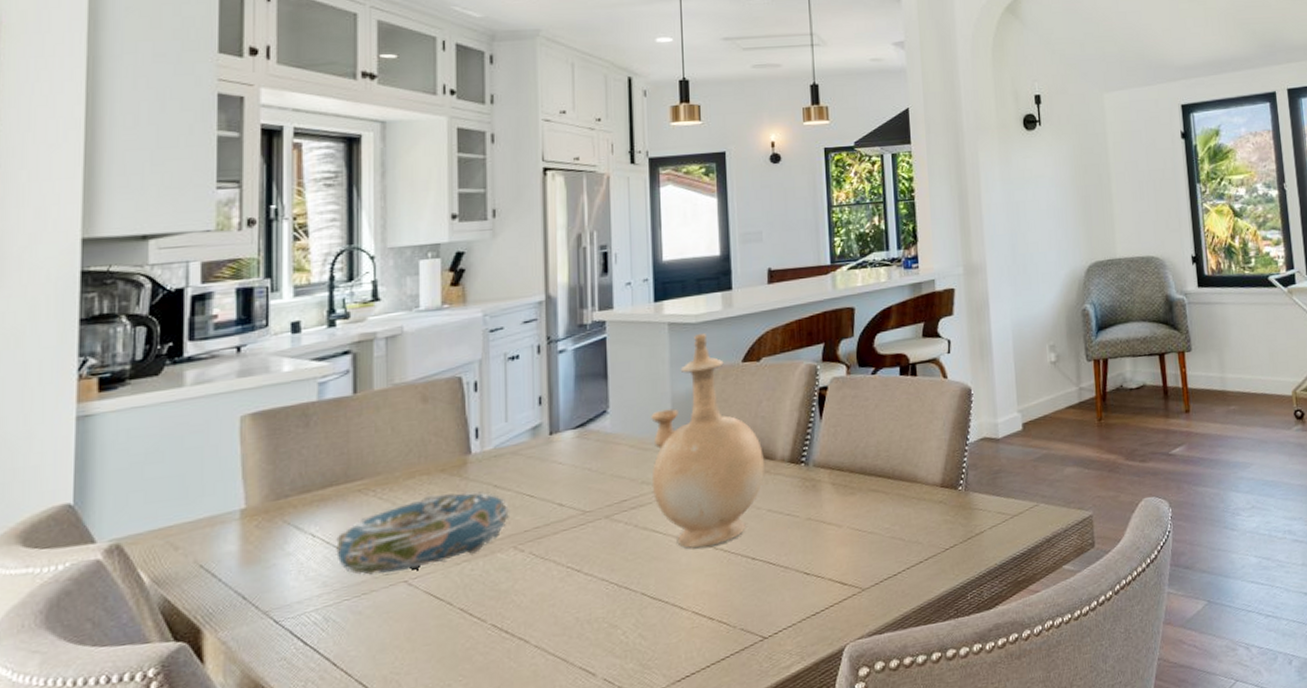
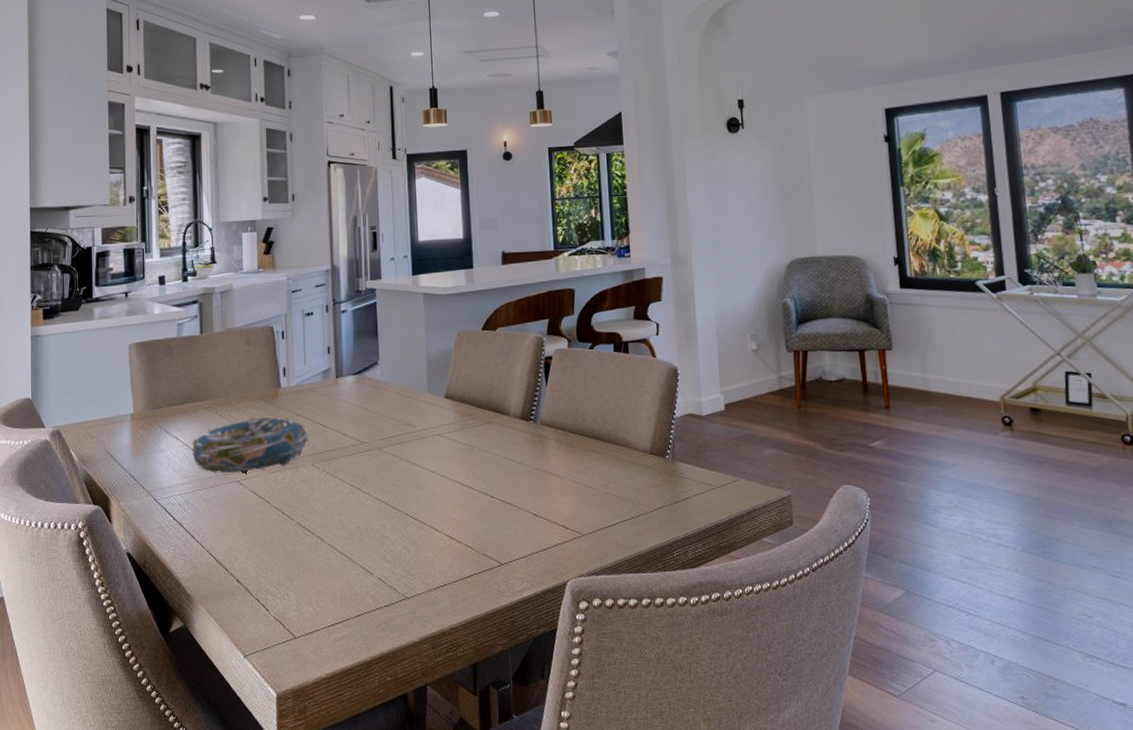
vase: present [651,332,764,548] -> none [411,303,500,483]

